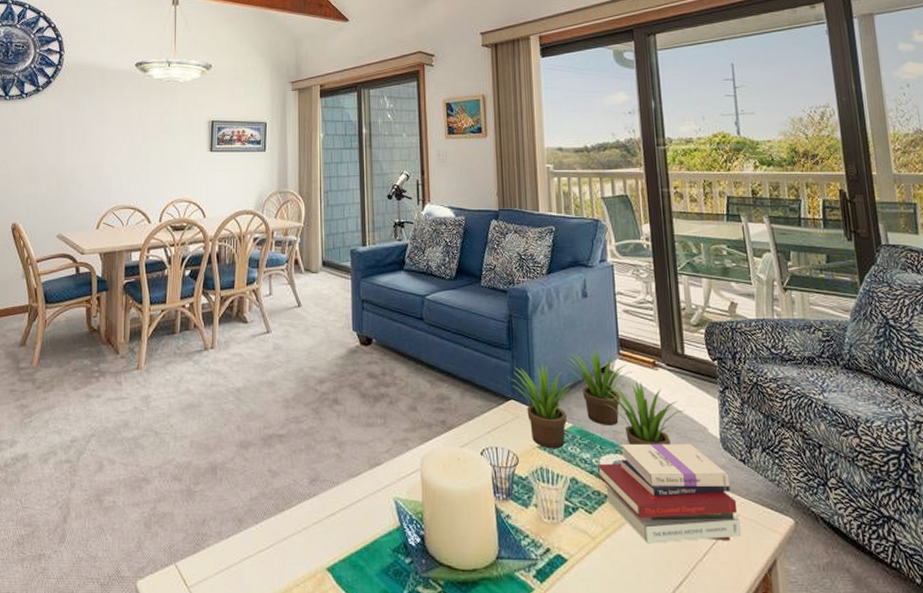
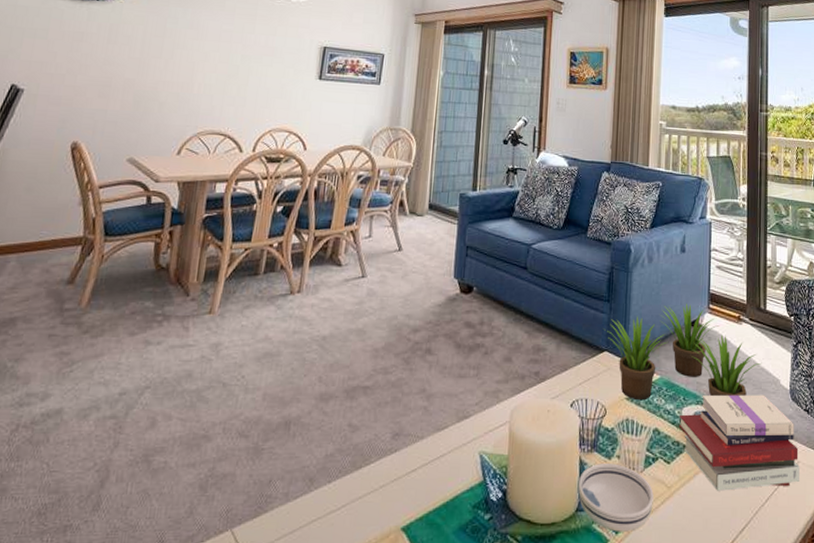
bowl: none [496,512,578,581] -> present [578,463,654,532]

